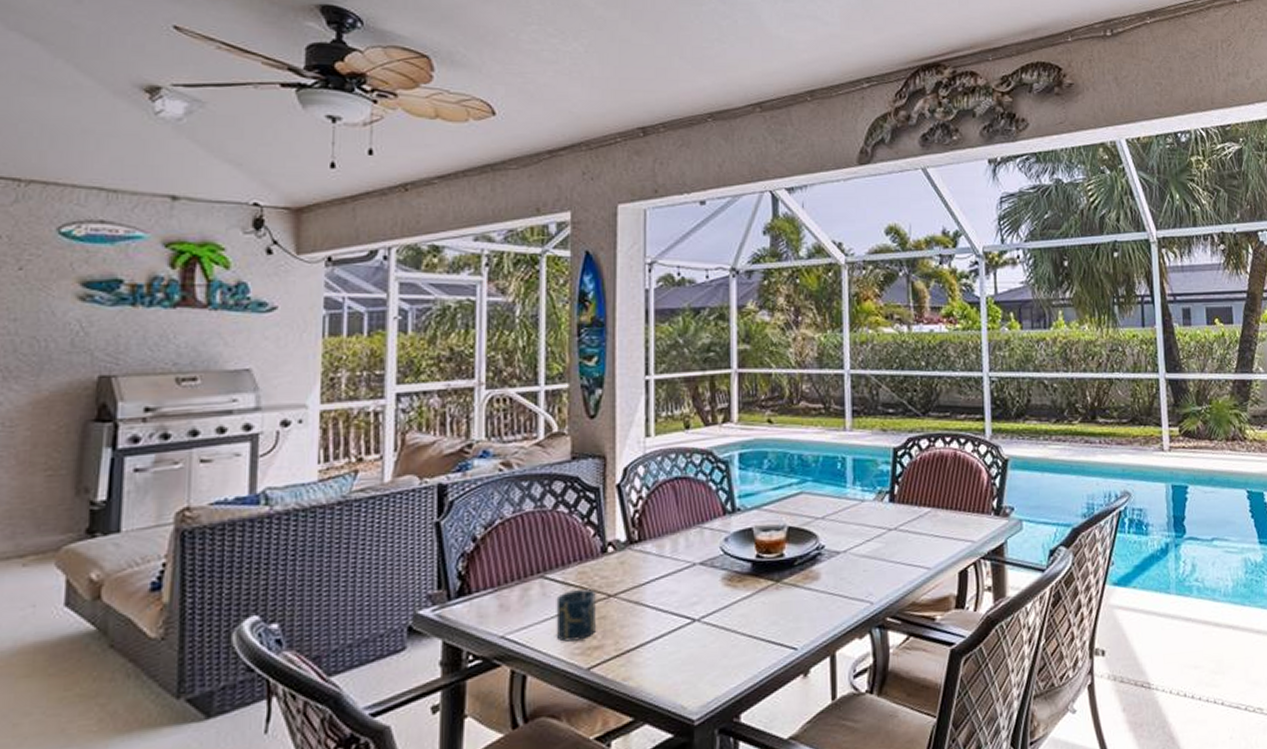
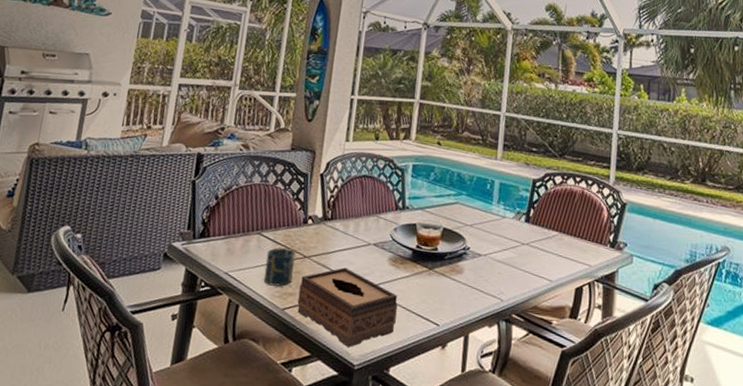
tissue box: none [607,599,741,700] -> present [297,267,398,347]

